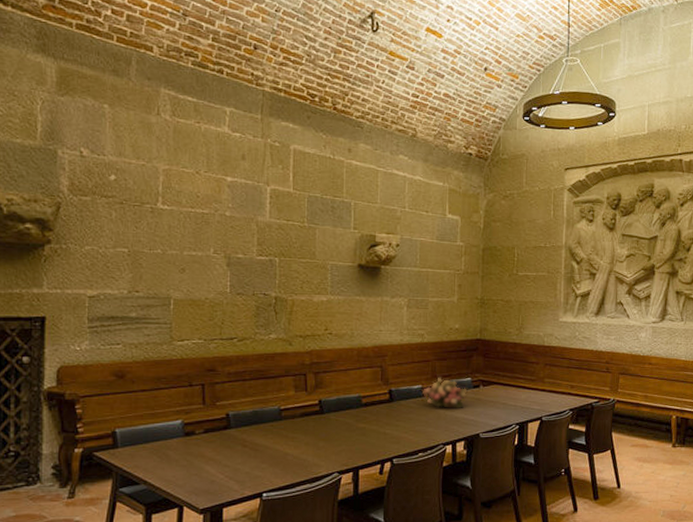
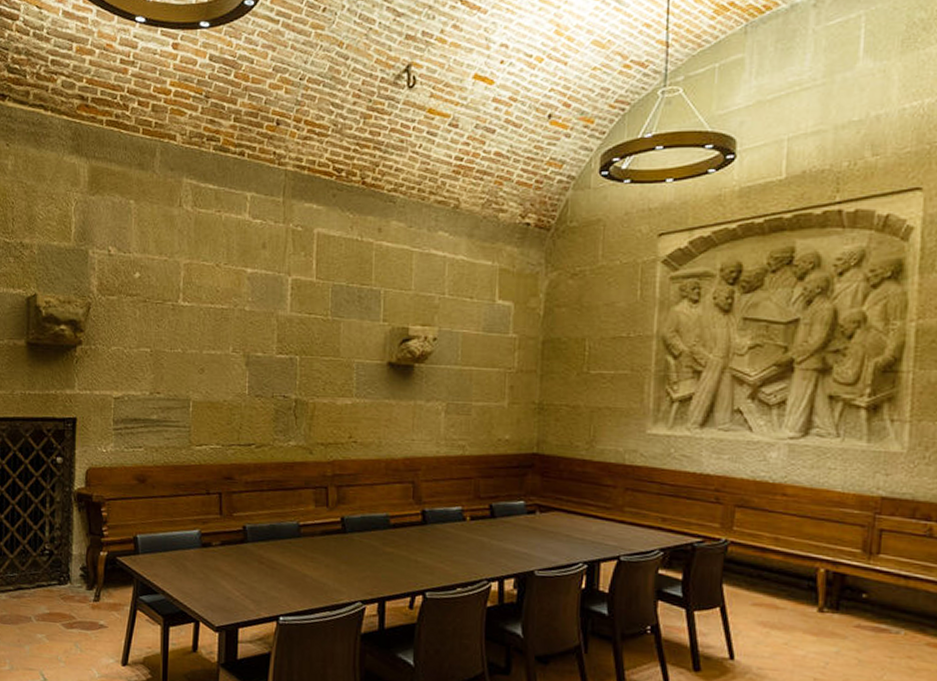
flower arrangement: present [423,378,468,409] -> none [463,499,520,539]

